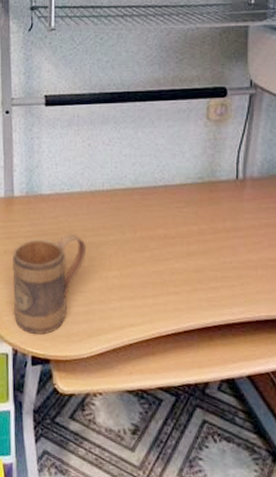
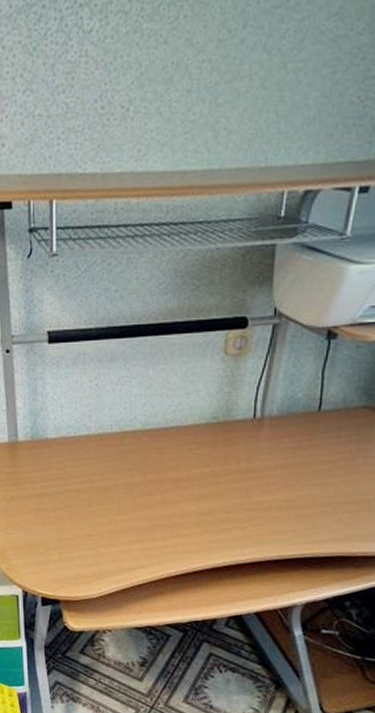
mug: present [12,233,87,335] -> none [19,478,95,578]

